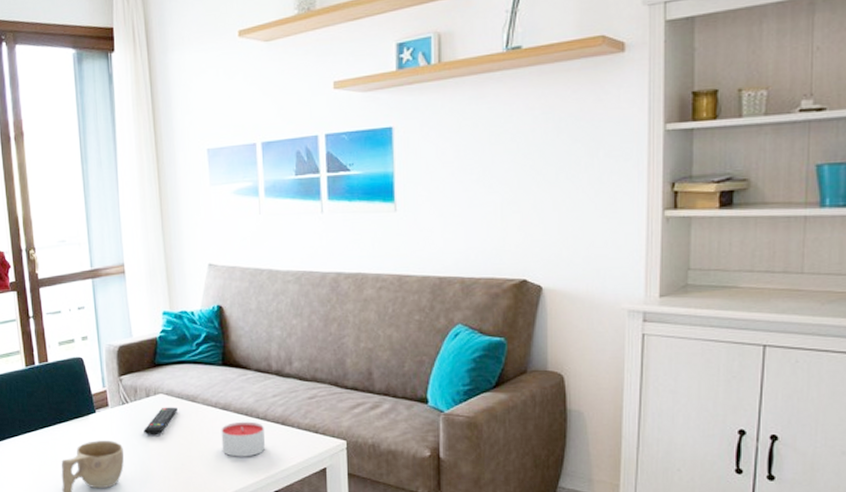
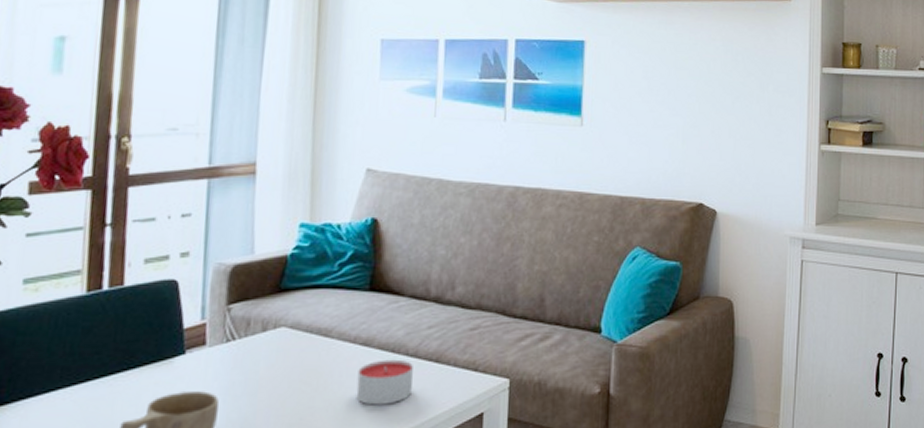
remote control: present [144,407,178,436] -> none [252,343,303,382]

